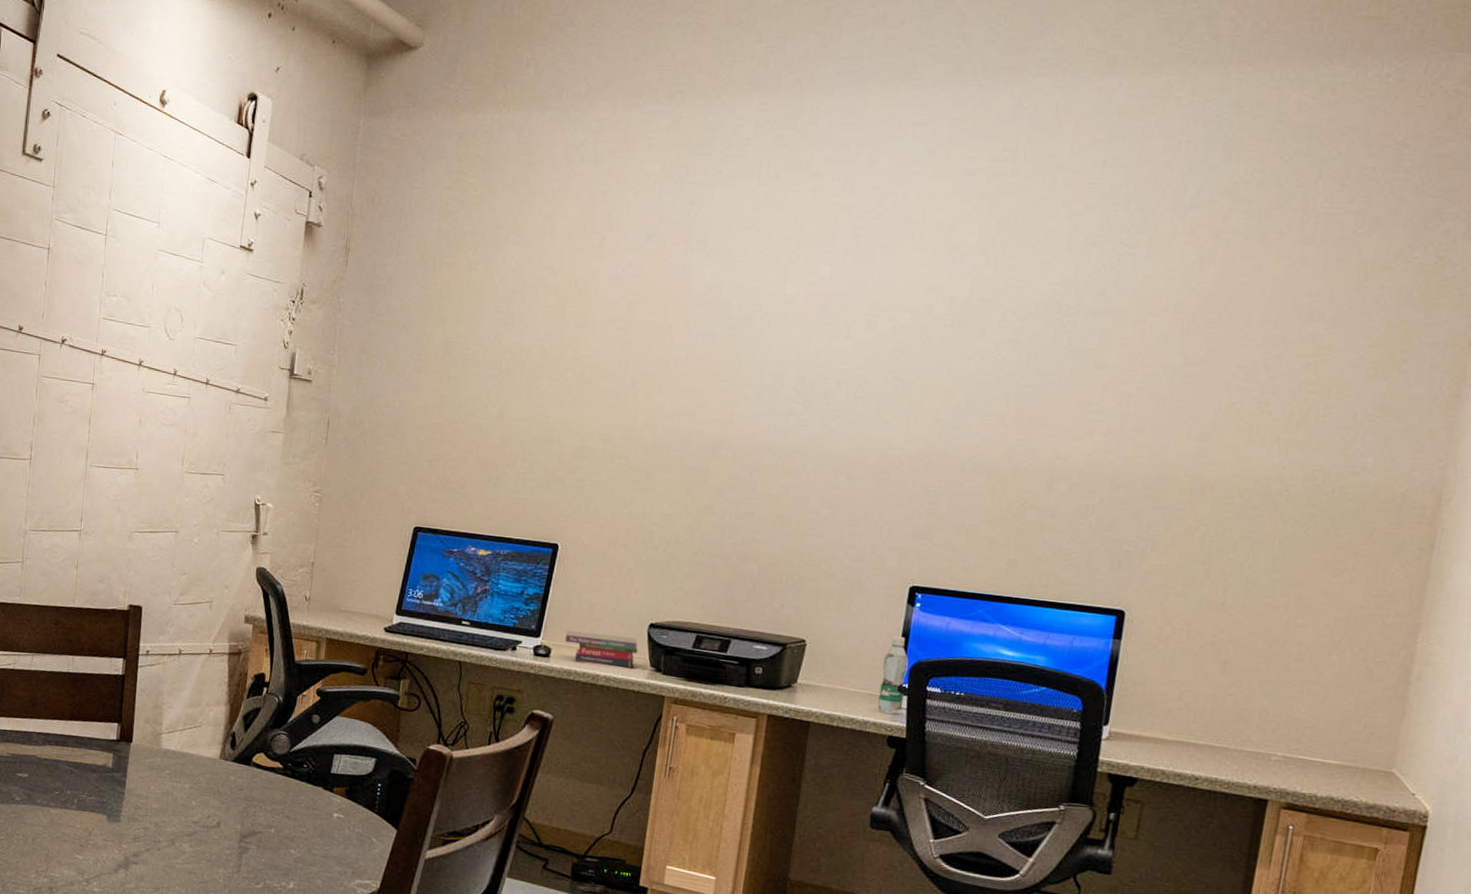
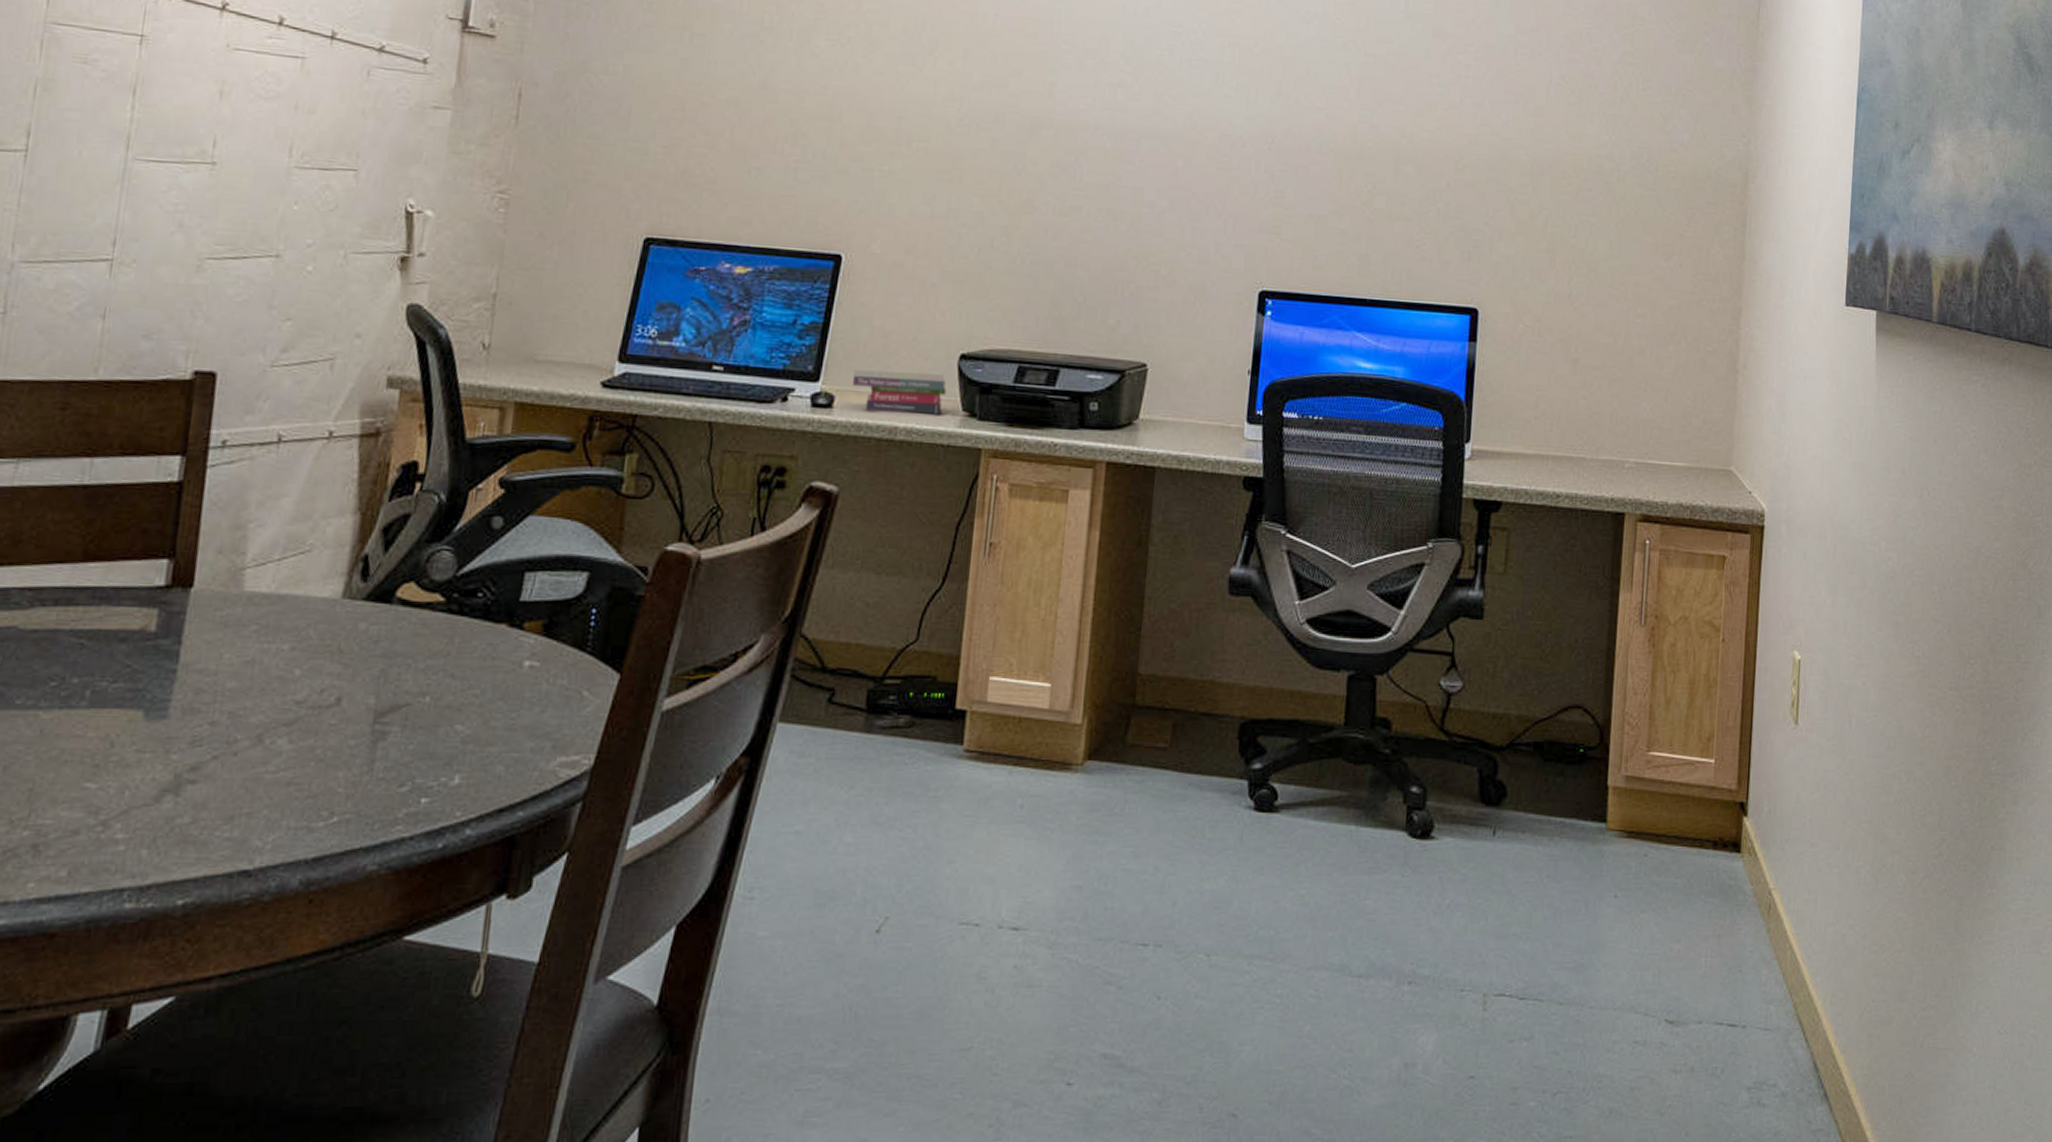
bottle: present [877,635,909,714] -> none [1230,352,1262,449]

